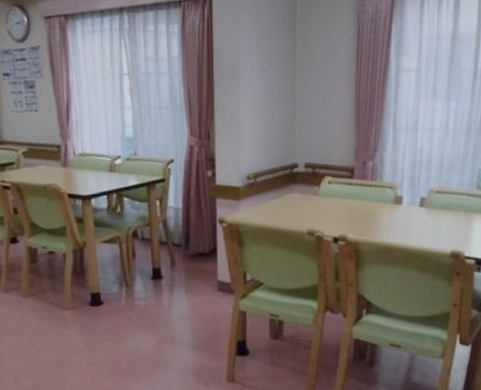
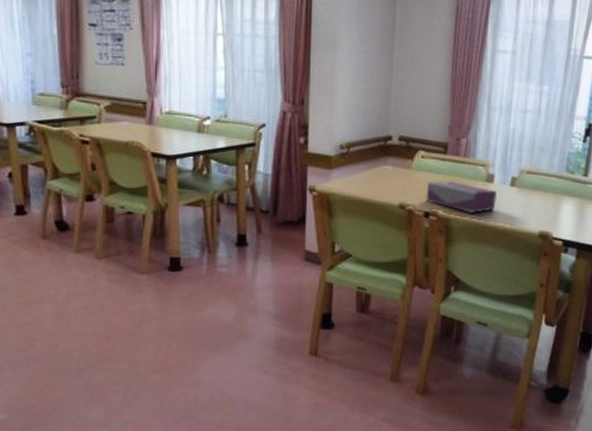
tissue box: none [334,204,407,236] -> present [426,180,498,213]

